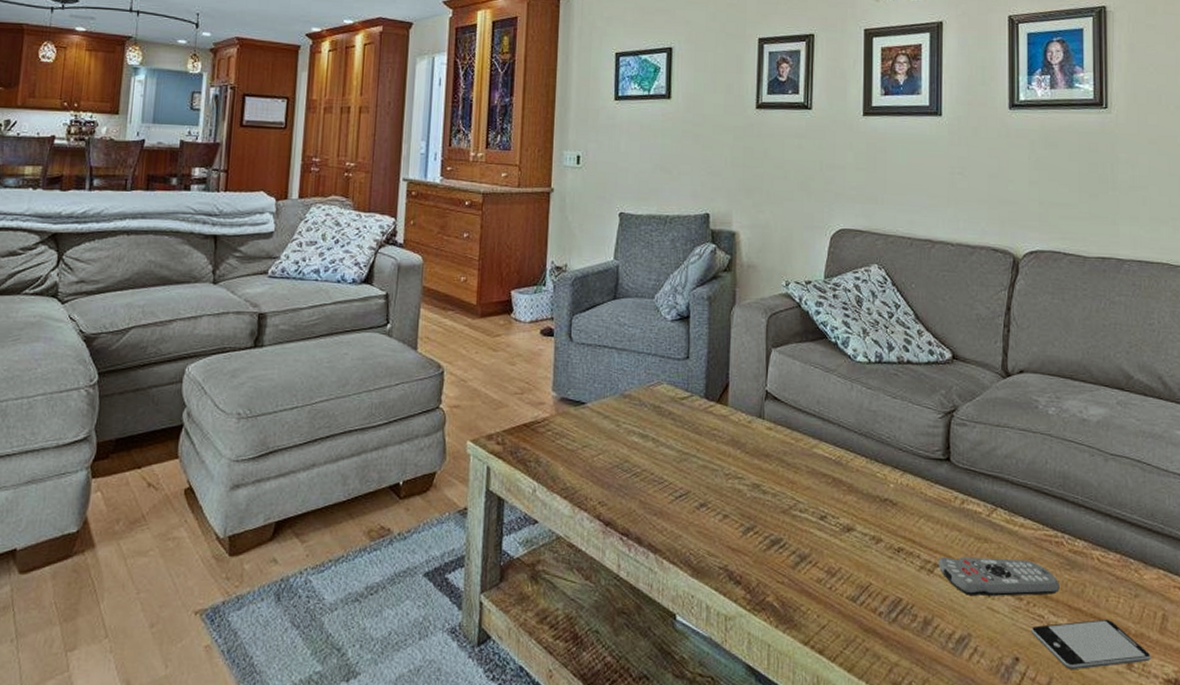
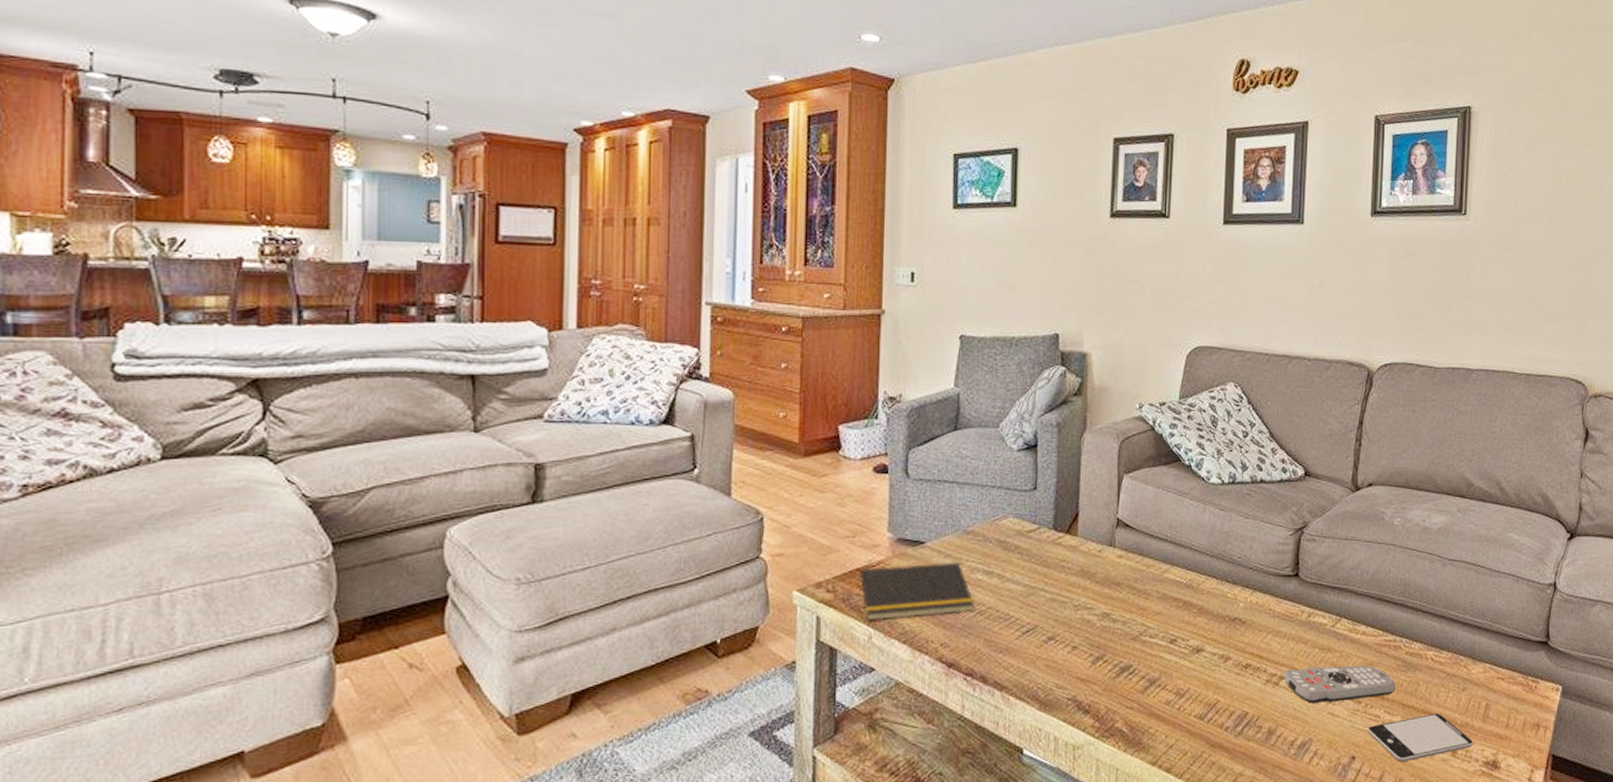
notepad: none [525,423,631,475] -> present [858,563,975,620]

